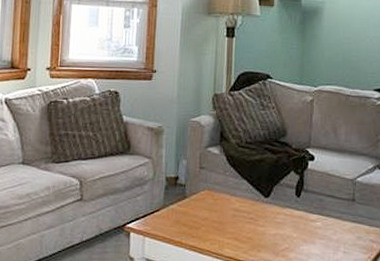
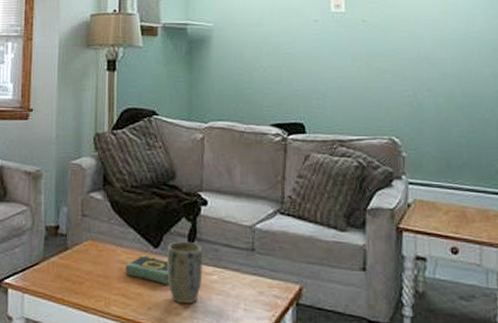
book: none [238,203,278,230] -> present [125,254,170,285]
plant pot: none [276,192,309,247] -> present [166,241,203,304]

